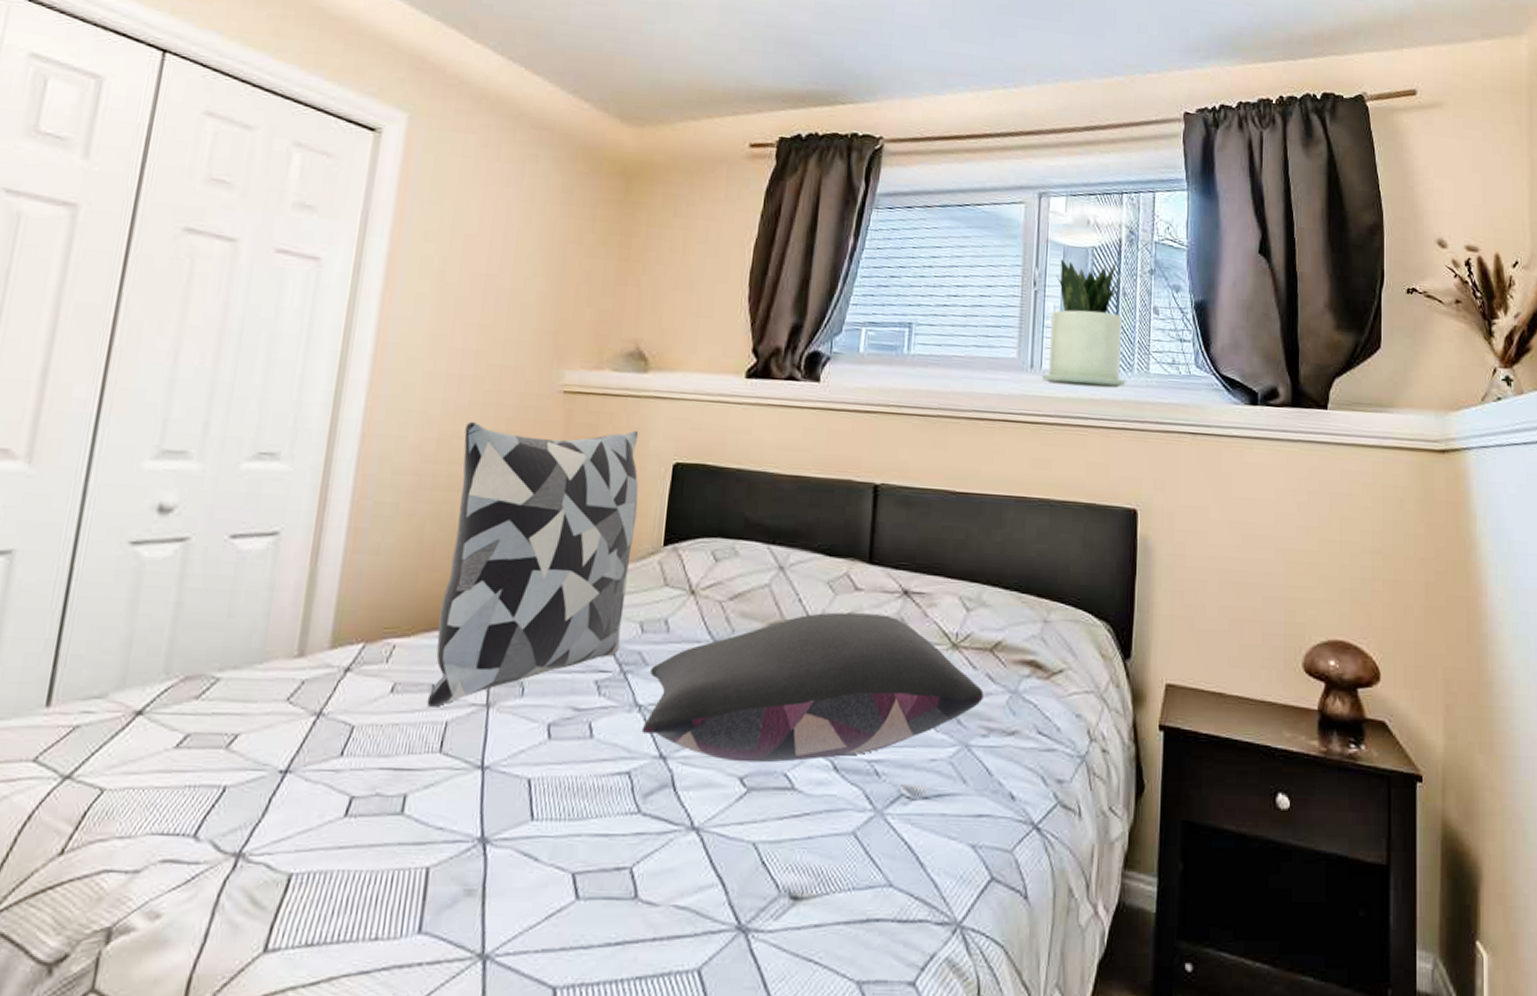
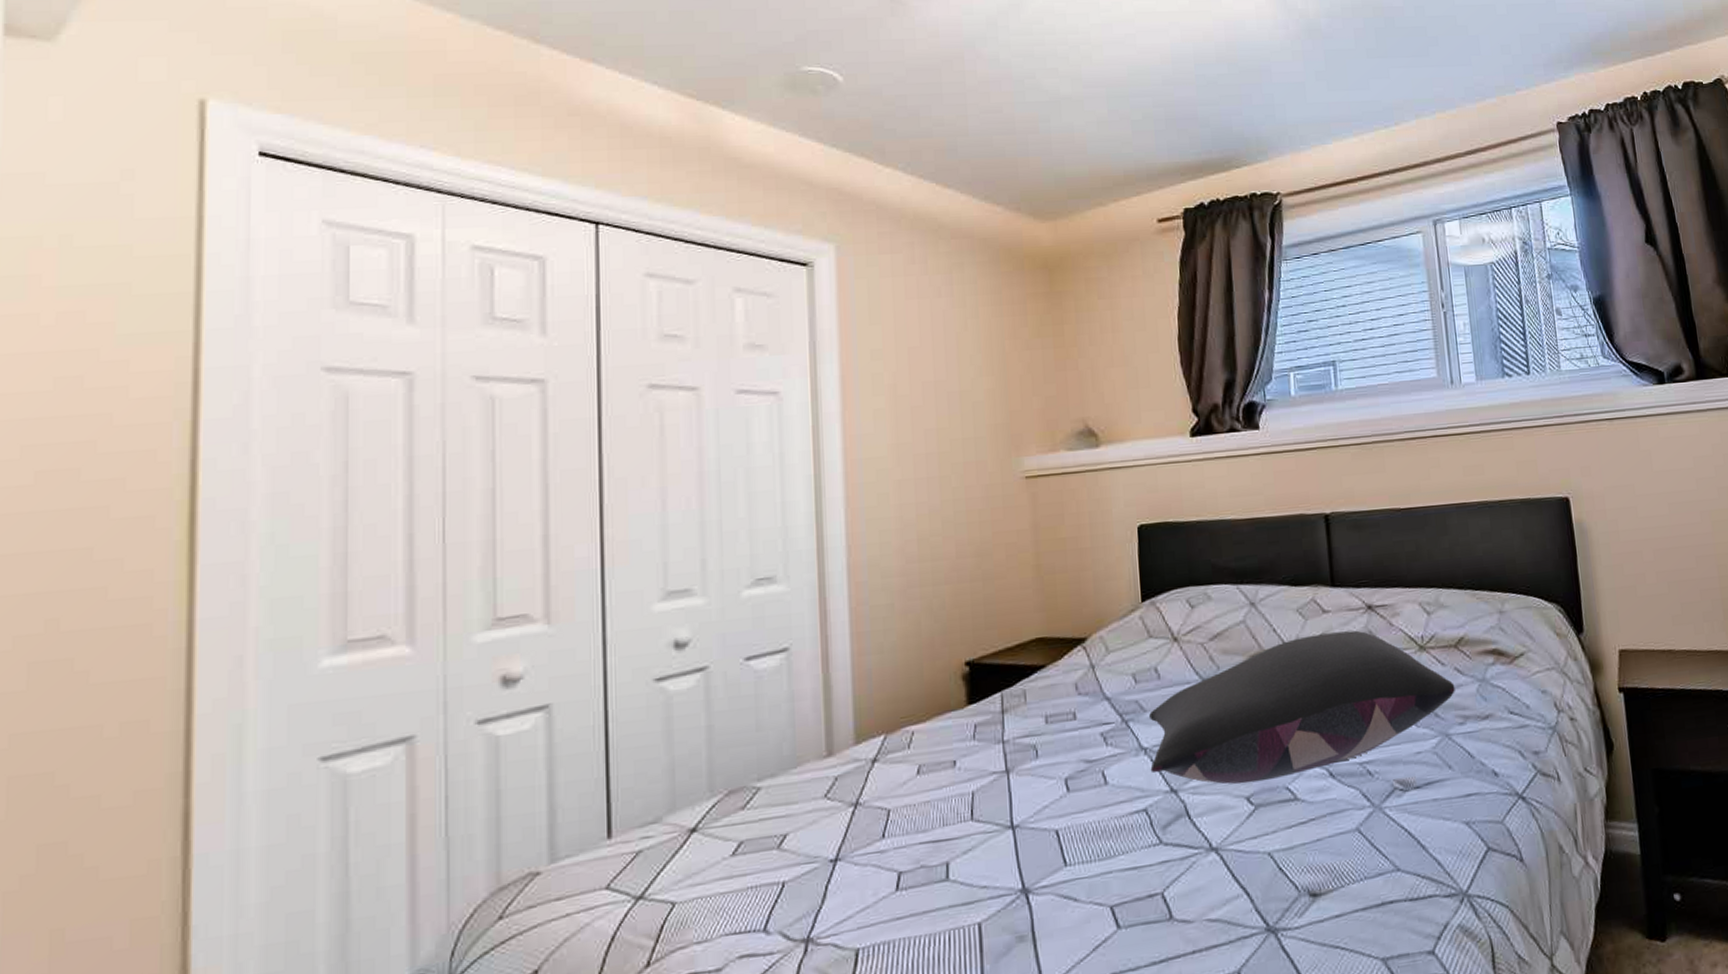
pillow: present [426,422,639,707] -> none [941,501,1118,782]
planter: present [1040,259,1128,389] -> none [1461,273,1543,396]

